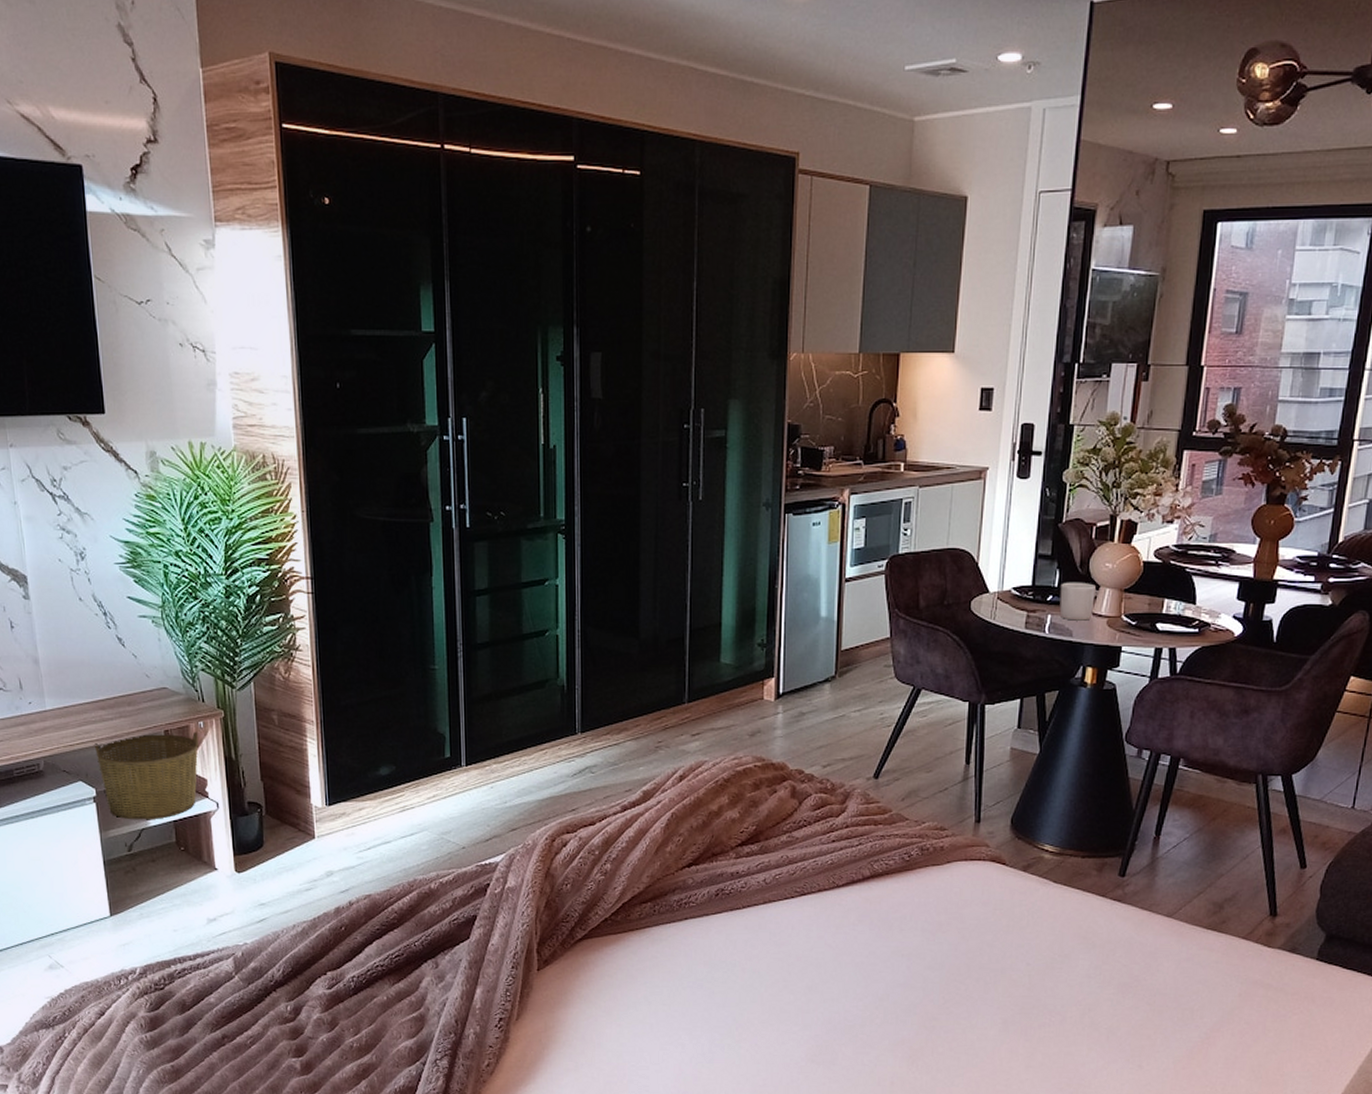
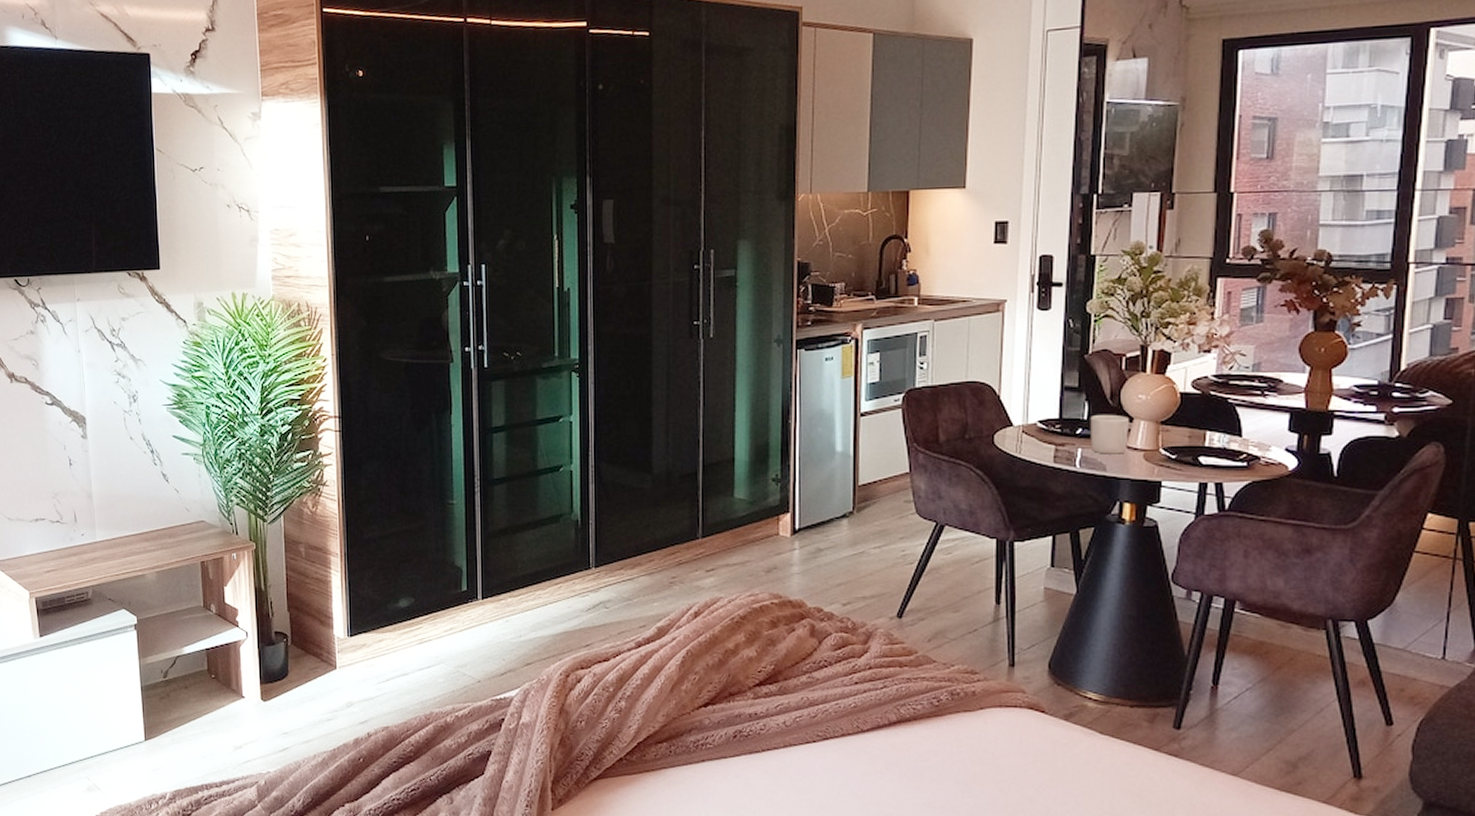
basket: present [95,731,199,820] -> none [138,563,231,648]

